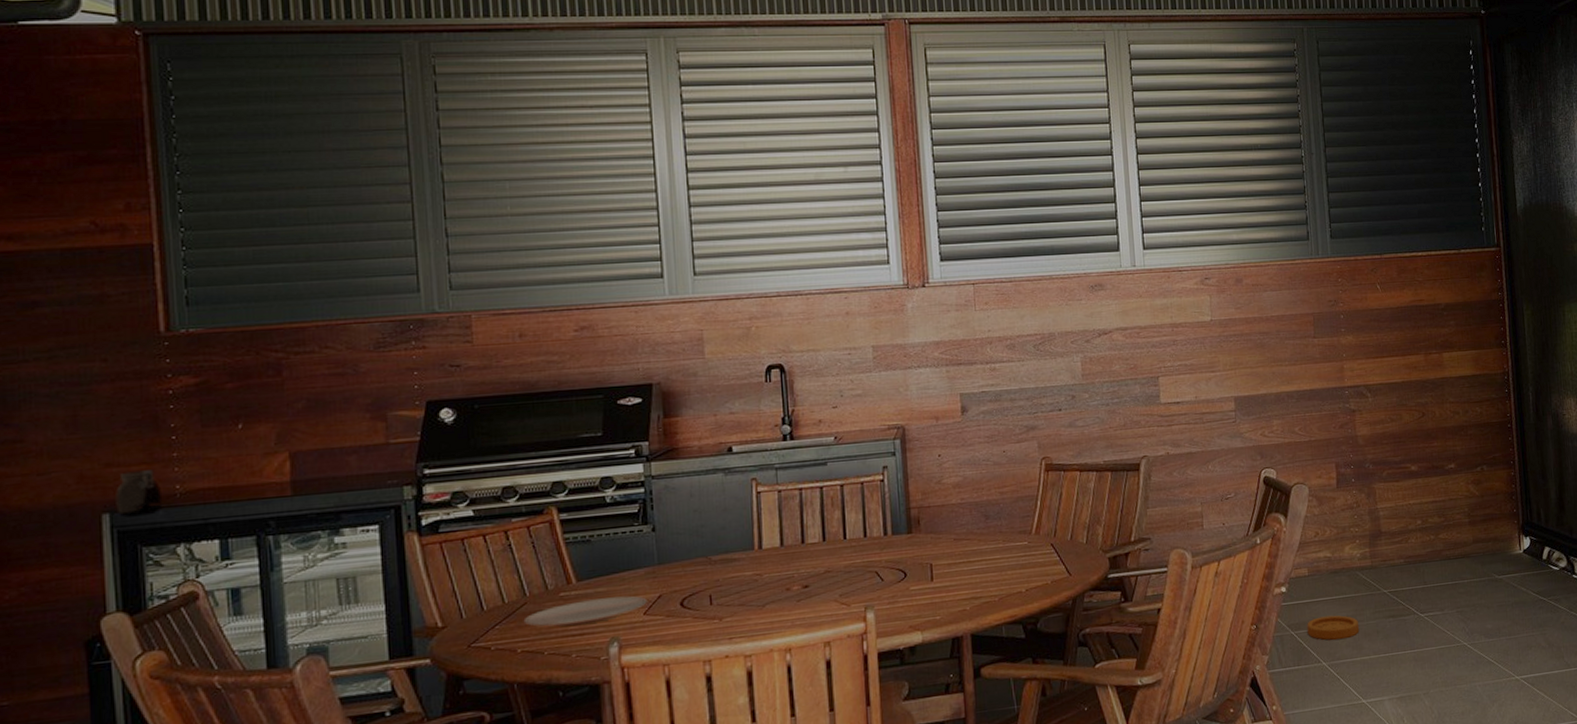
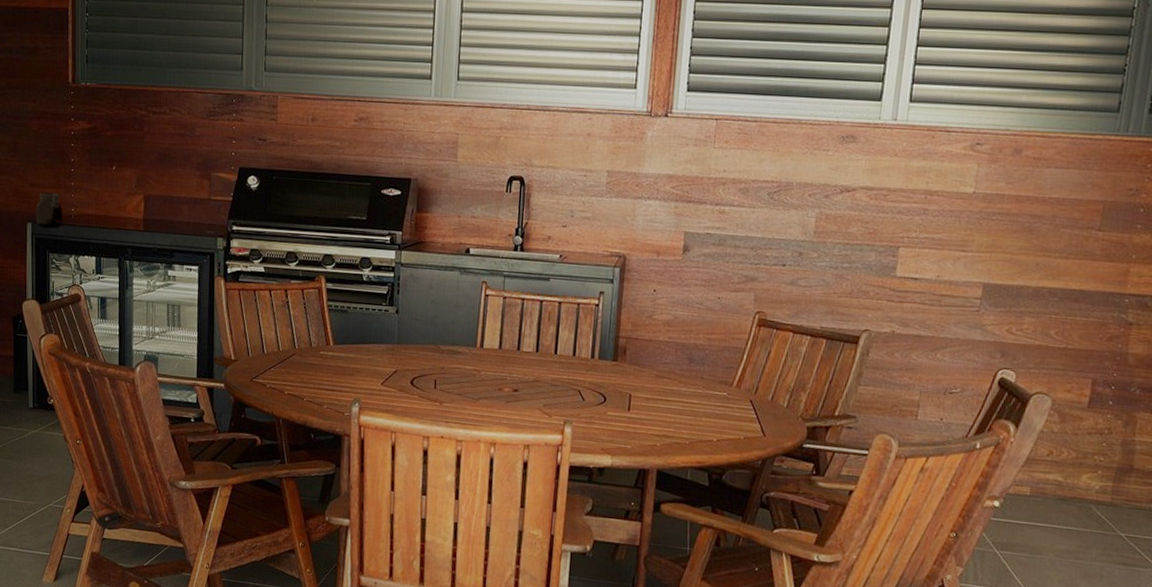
plate: present [523,596,647,627] -> none [291,361,385,383]
pet bowl: present [1307,615,1360,641] -> none [1014,542,1081,574]

